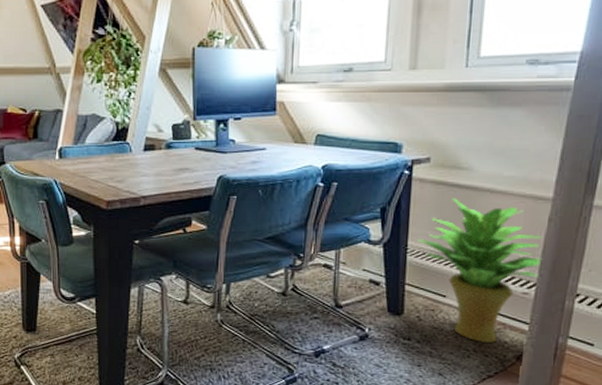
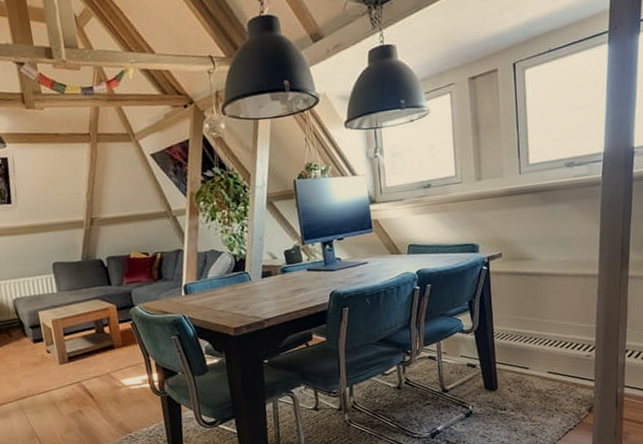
potted plant: present [418,198,543,343] -> none [501,284,597,402]

